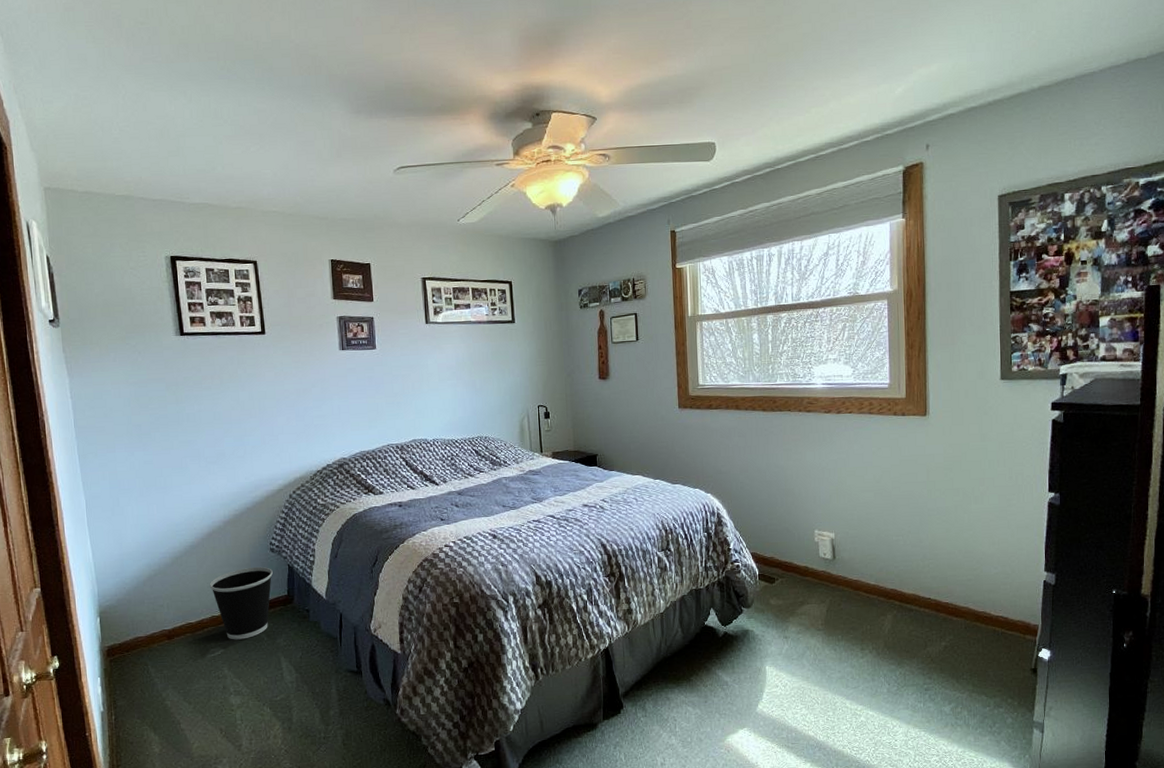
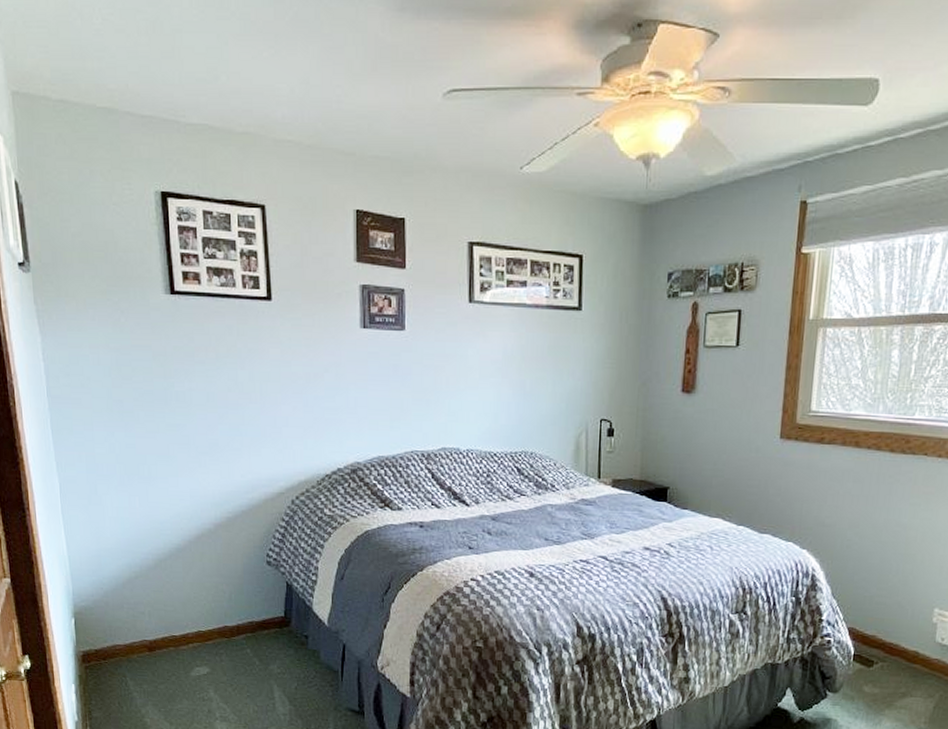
wastebasket: present [209,566,273,640] -> none [196,580,268,661]

